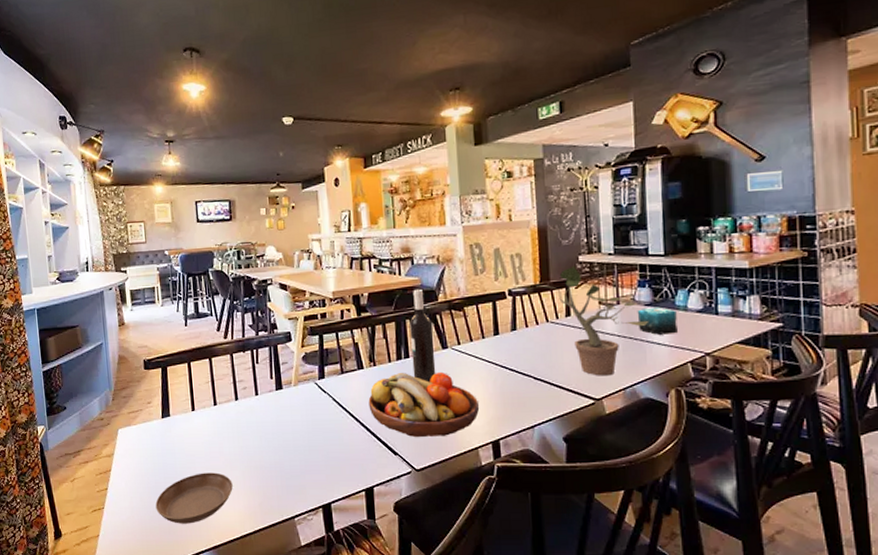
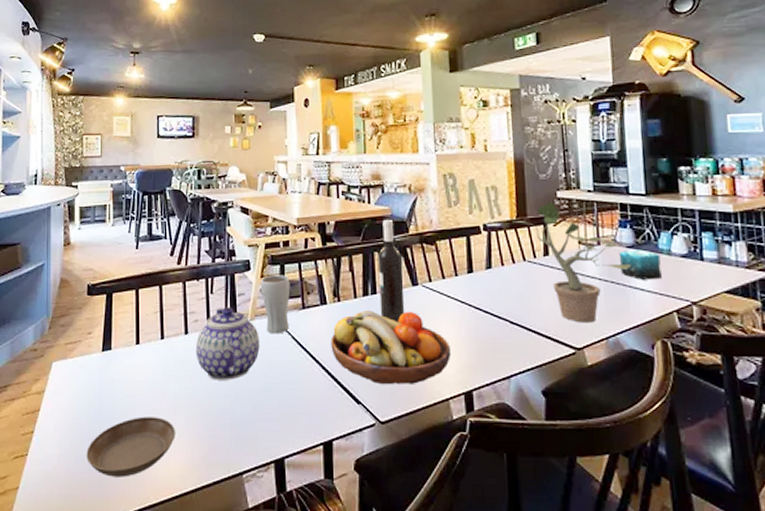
teapot: none [246,374,304,439] -> present [196,307,260,380]
drinking glass: none [301,344,330,397] -> present [260,275,291,334]

